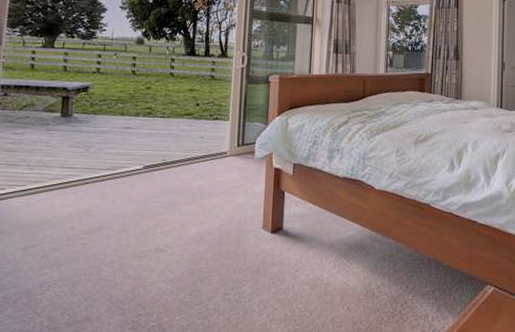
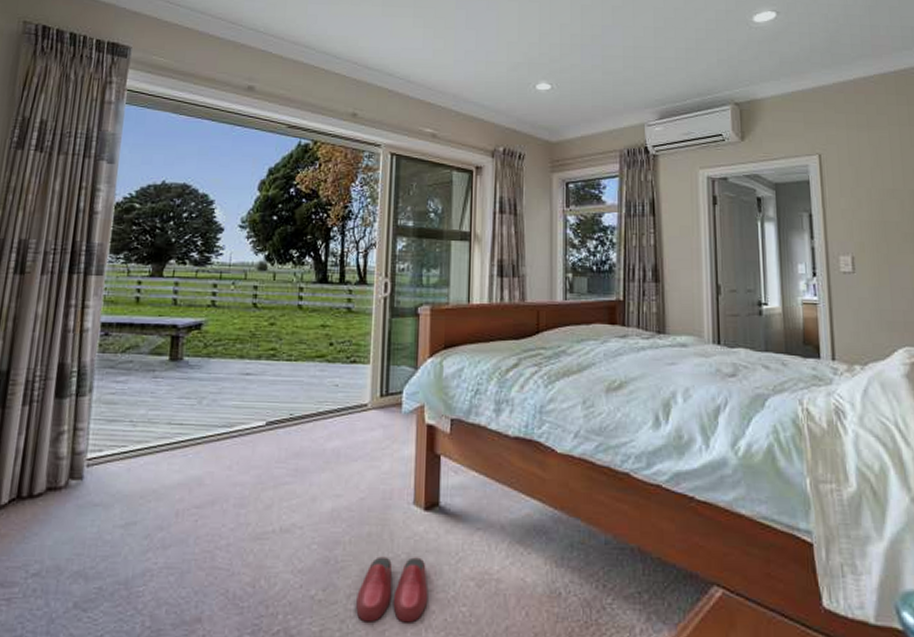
slippers: none [216,268,273,318] -> present [356,556,428,623]

